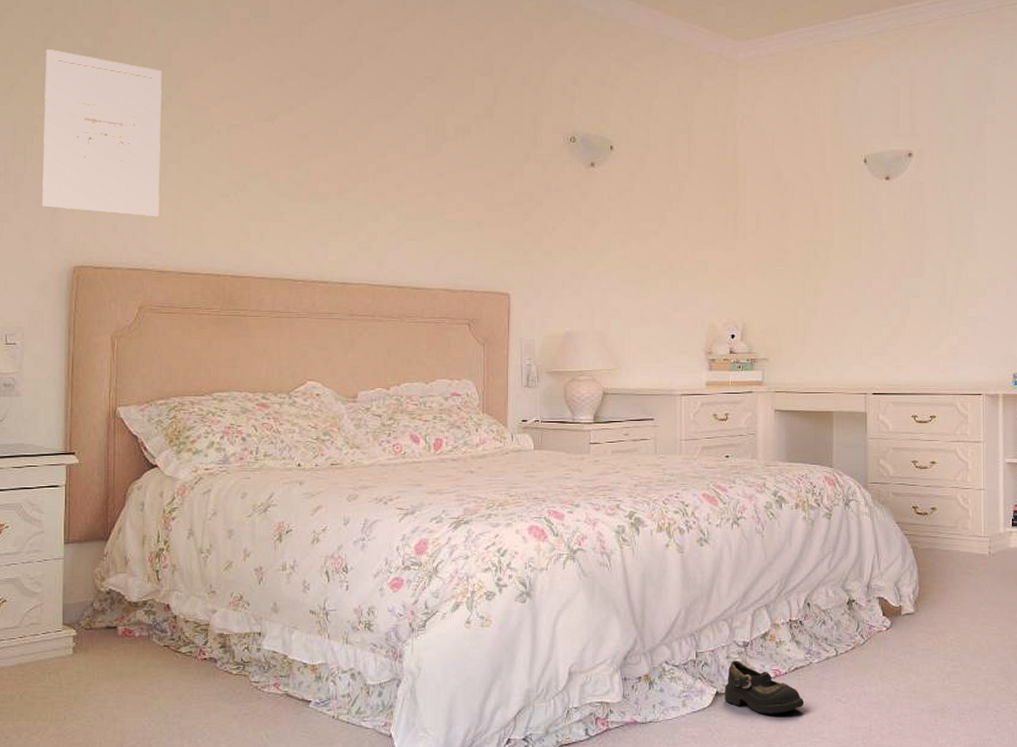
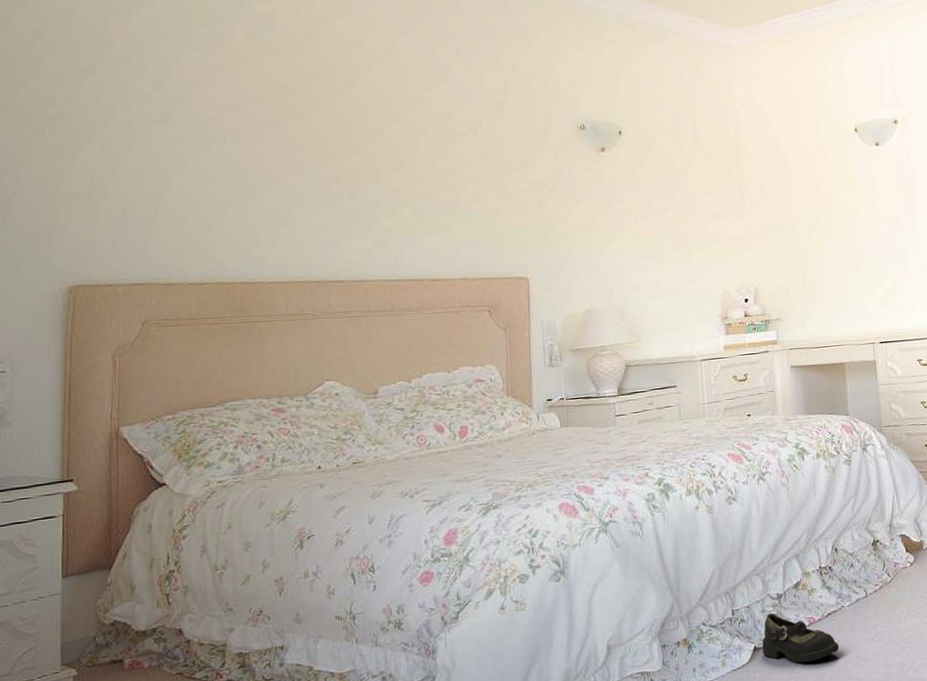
wall art: present [42,49,162,217] -> none [34,71,164,231]

